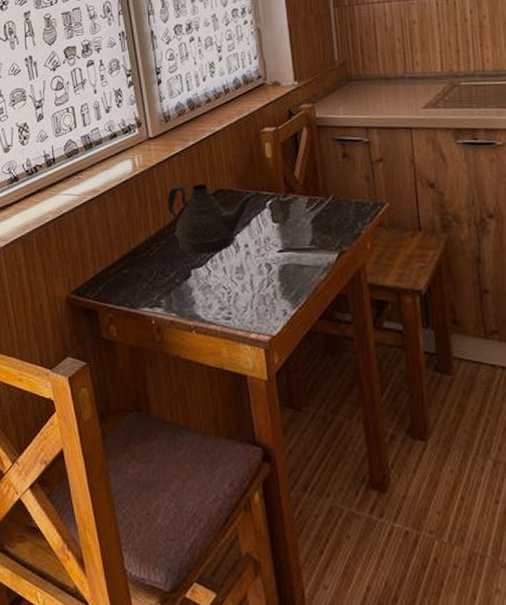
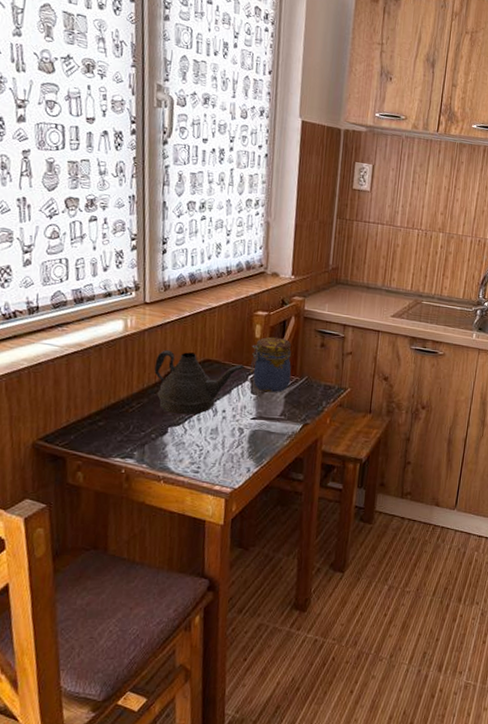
jar: none [264,153,315,219] -> present [249,336,292,393]

